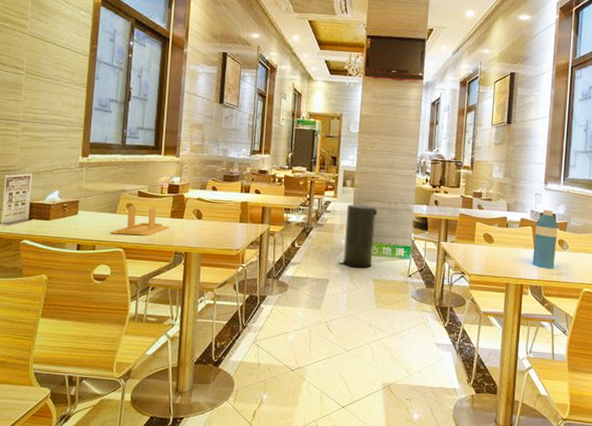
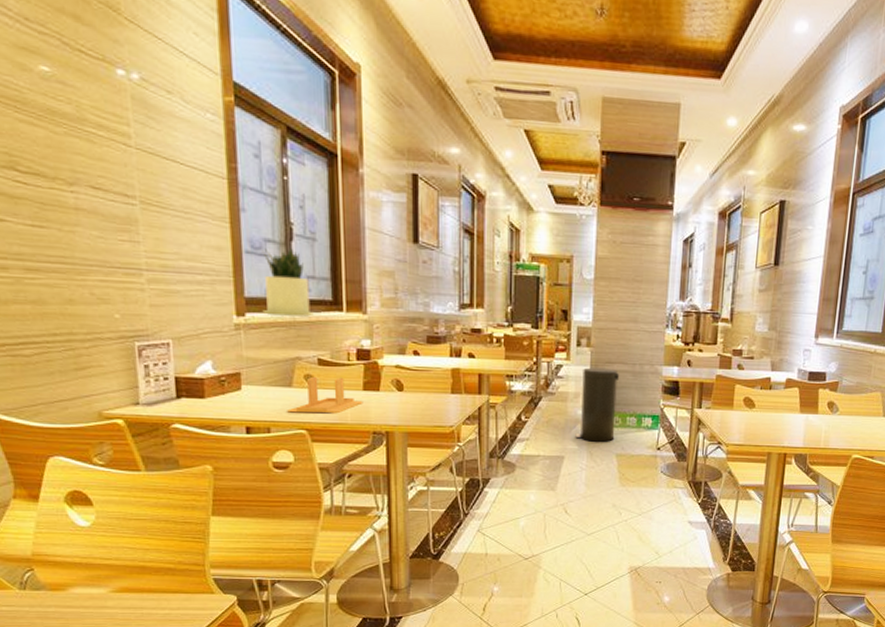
planter: none [101,106,139,158] -> present [262,248,314,317]
water bottle: present [532,209,558,269] -> none [797,367,829,435]

